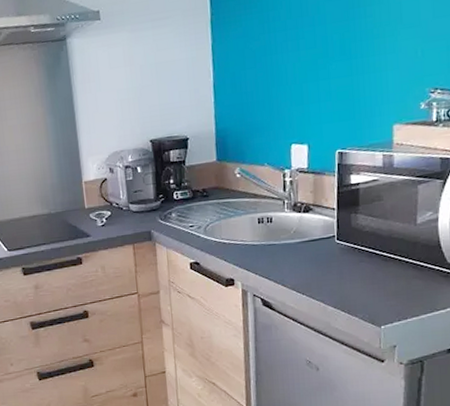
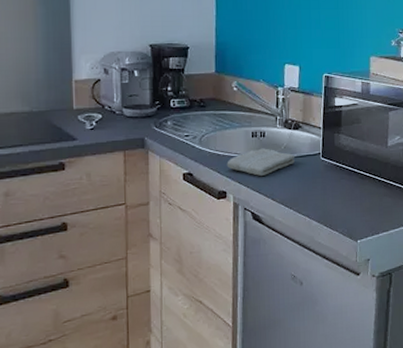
washcloth: none [233,234,307,263] -> present [226,148,296,177]

